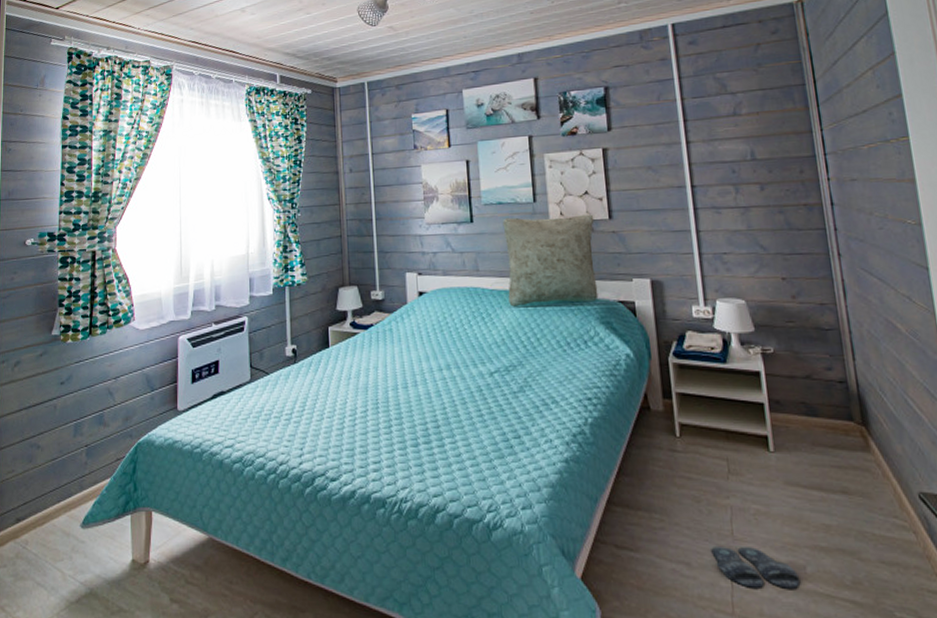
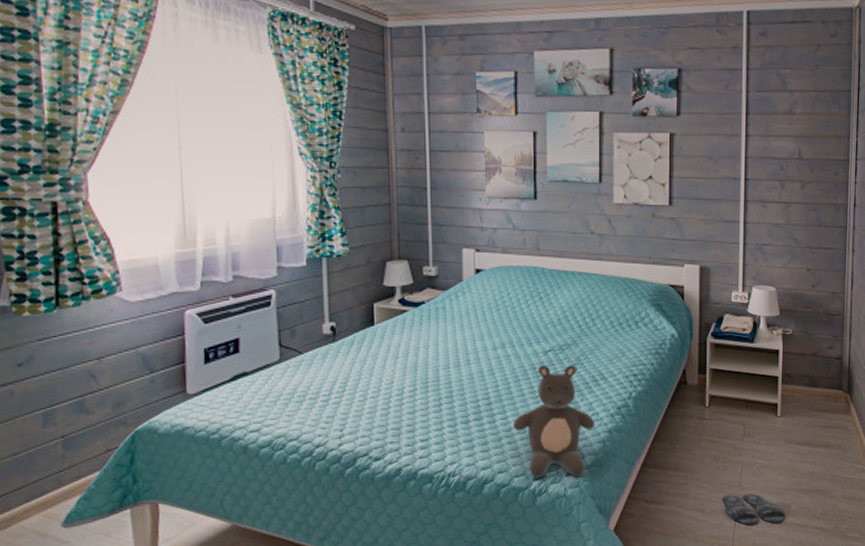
teddy bear: none [462,386,550,511] -> present [512,364,595,478]
pillow: present [502,214,599,307] -> none [567,197,655,287]

